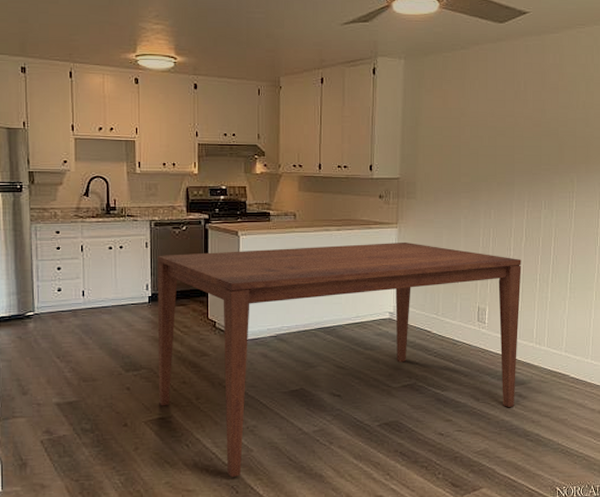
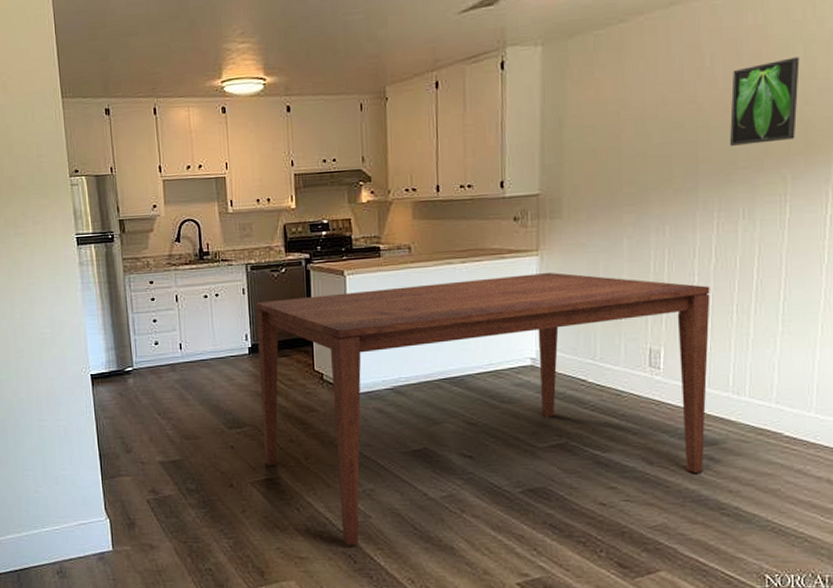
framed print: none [537,91,583,153] -> present [730,57,800,146]

